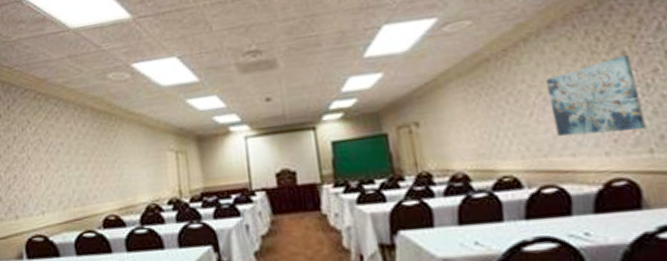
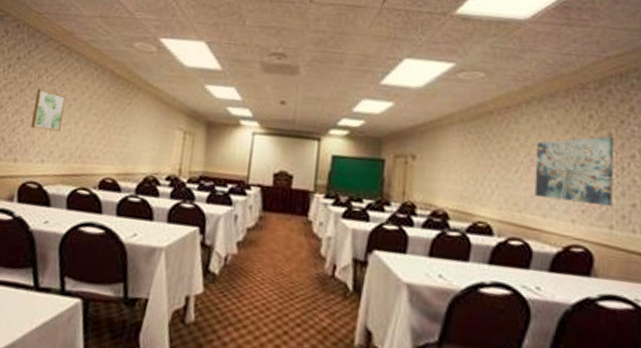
wall art: none [24,140,54,183] -> present [31,88,66,132]

